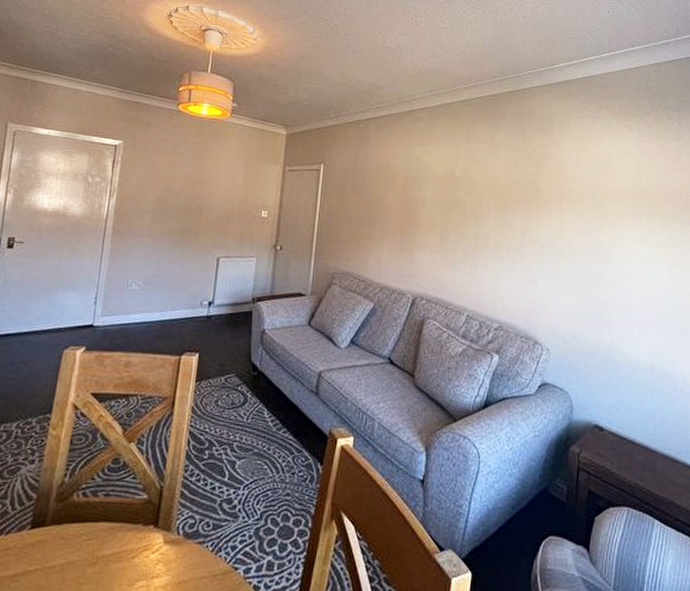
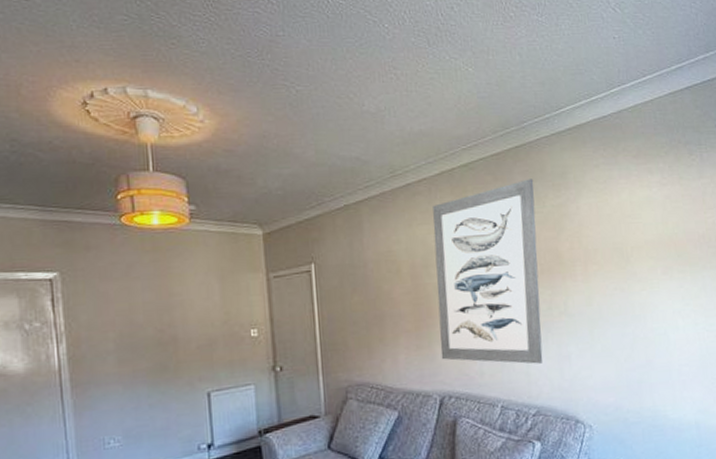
wall art: none [419,119,522,283] -> present [433,179,543,364]

